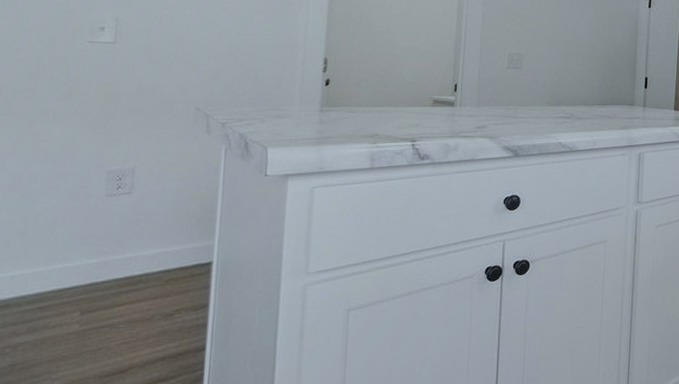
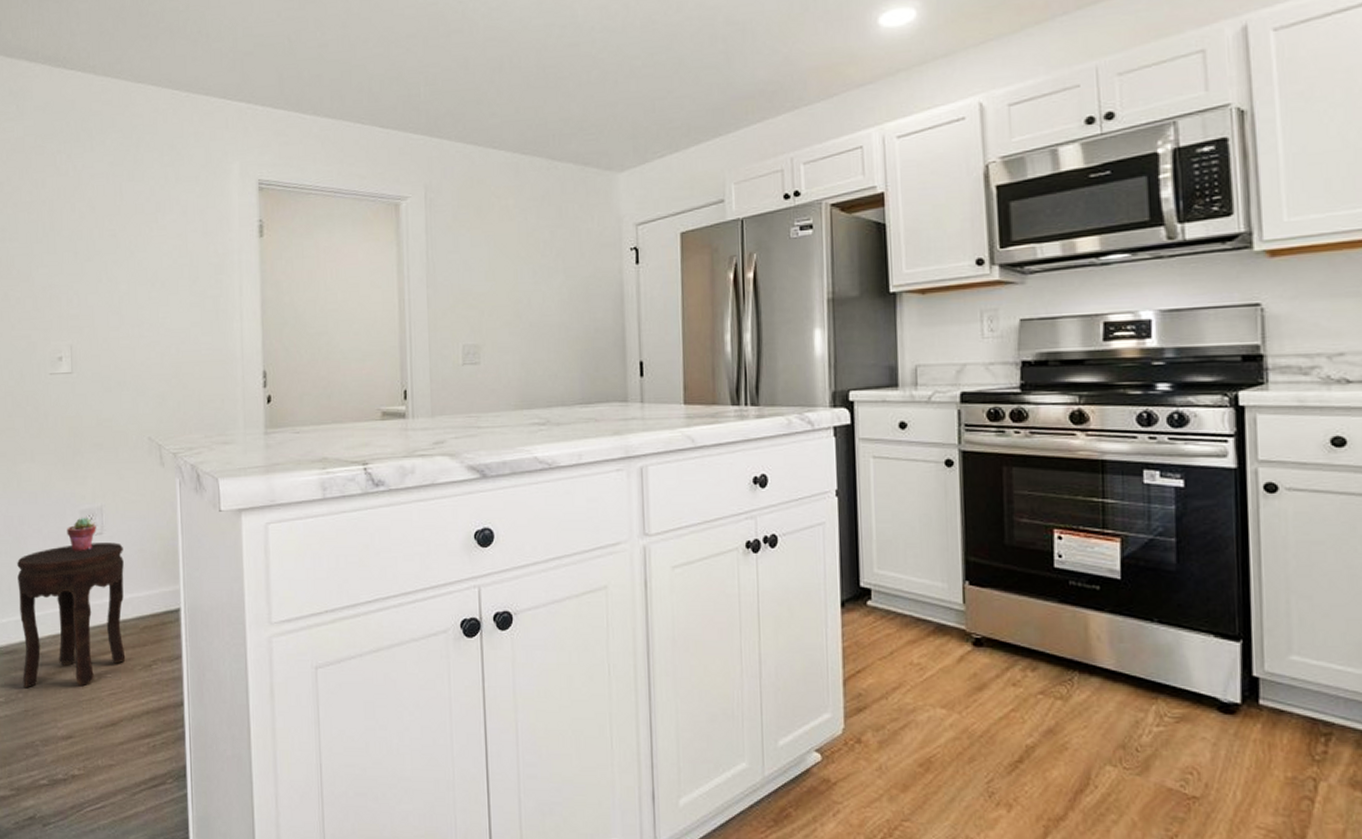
side table: none [11,201,154,343] -> present [17,542,126,688]
potted succulent: none [88,177,125,209] -> present [67,517,96,551]

